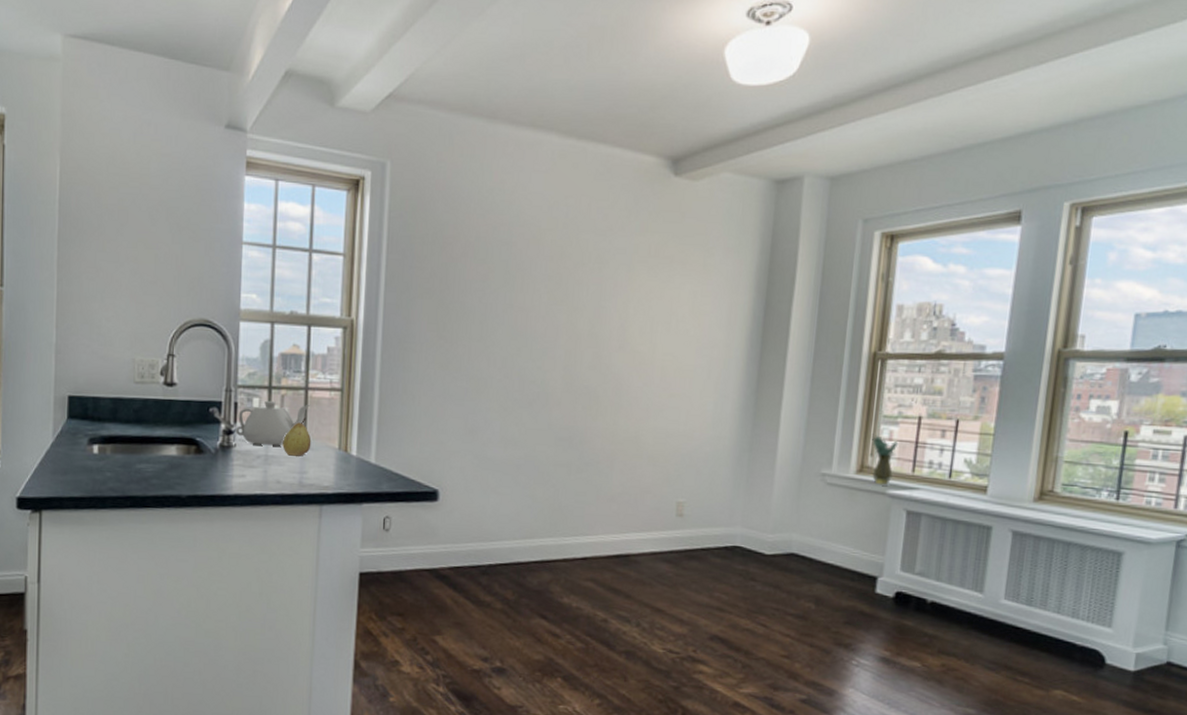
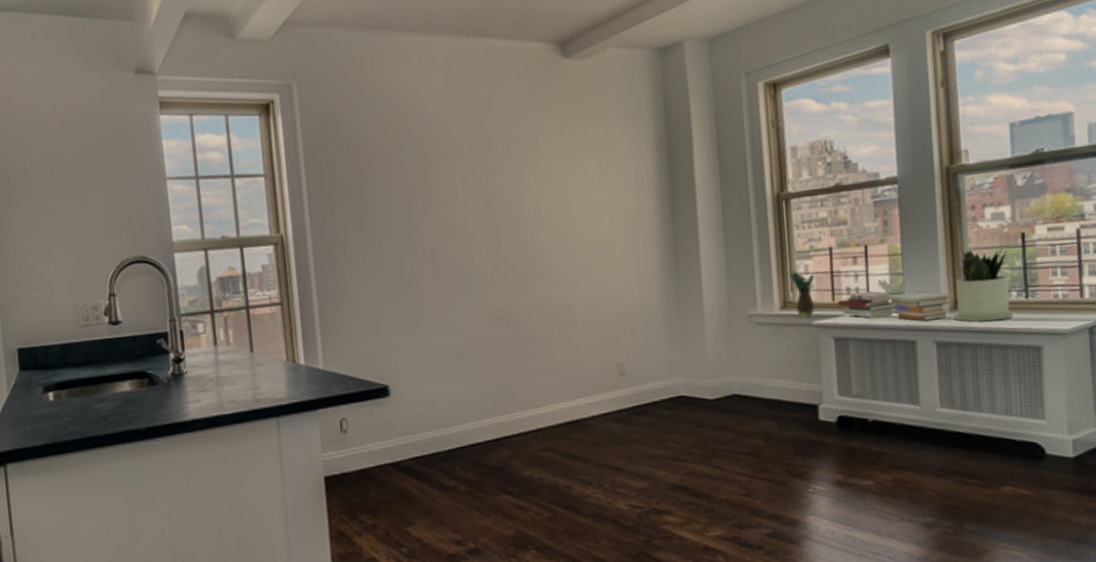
teapot: present [235,400,311,446] -> none [184,322,254,369]
fruit: present [283,418,312,456] -> none [232,335,260,374]
books: none [917,467,976,498] -> present [837,291,894,319]
books: none [967,475,1035,509] -> present [884,291,949,322]
planter: none [1035,439,1106,519] -> present [952,248,1015,322]

